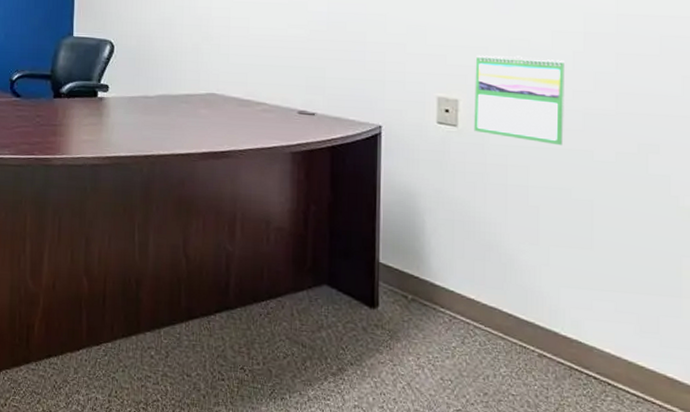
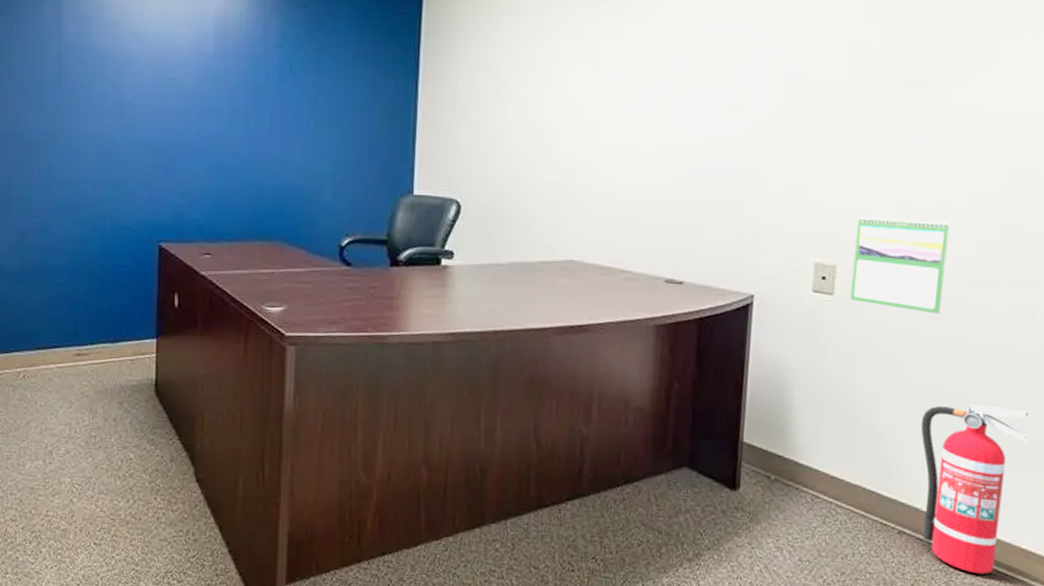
fire extinguisher: none [552,232,665,402] -> present [920,404,1030,574]

